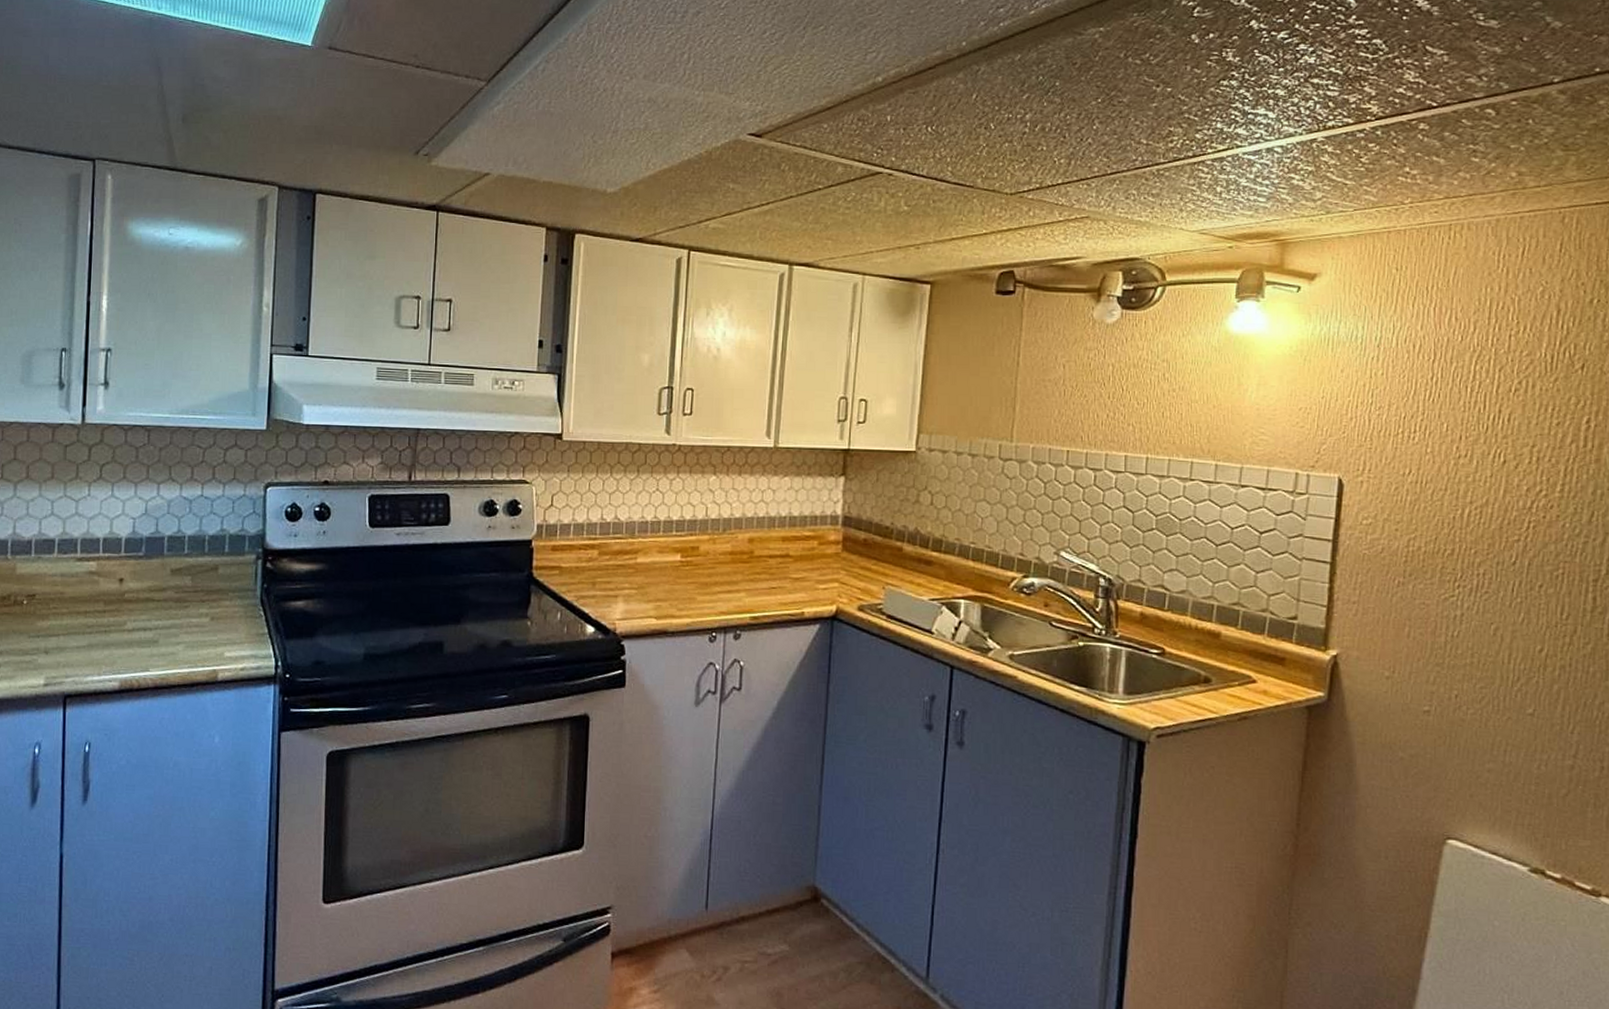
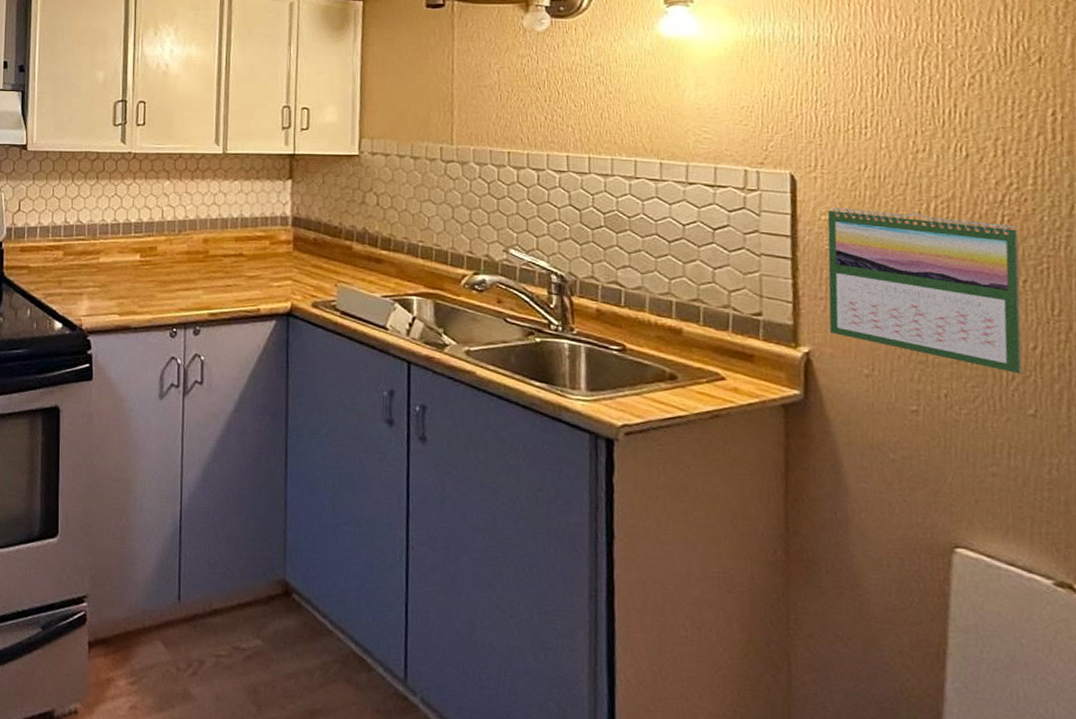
calendar: none [1358,512,1541,676] -> present [827,207,1022,374]

